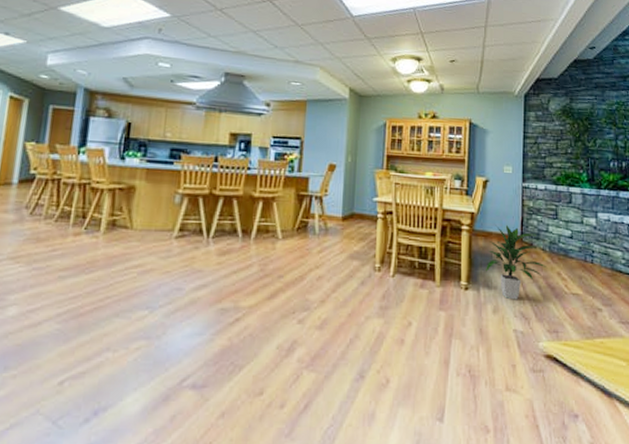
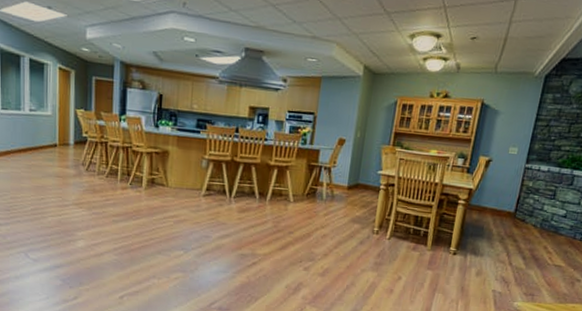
indoor plant: present [486,225,546,300] -> none [475,201,535,267]

